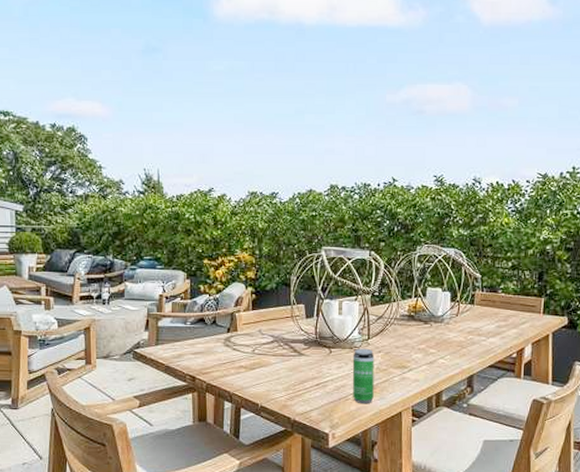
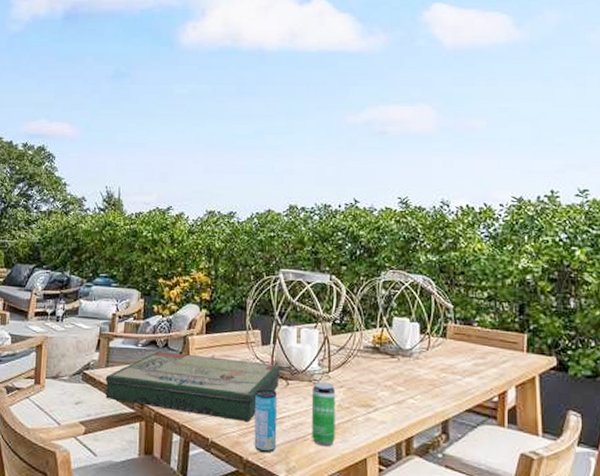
board game: none [156,328,323,388] -> present [105,351,280,423]
beverage can: none [300,358,322,413] -> present [254,389,278,453]

